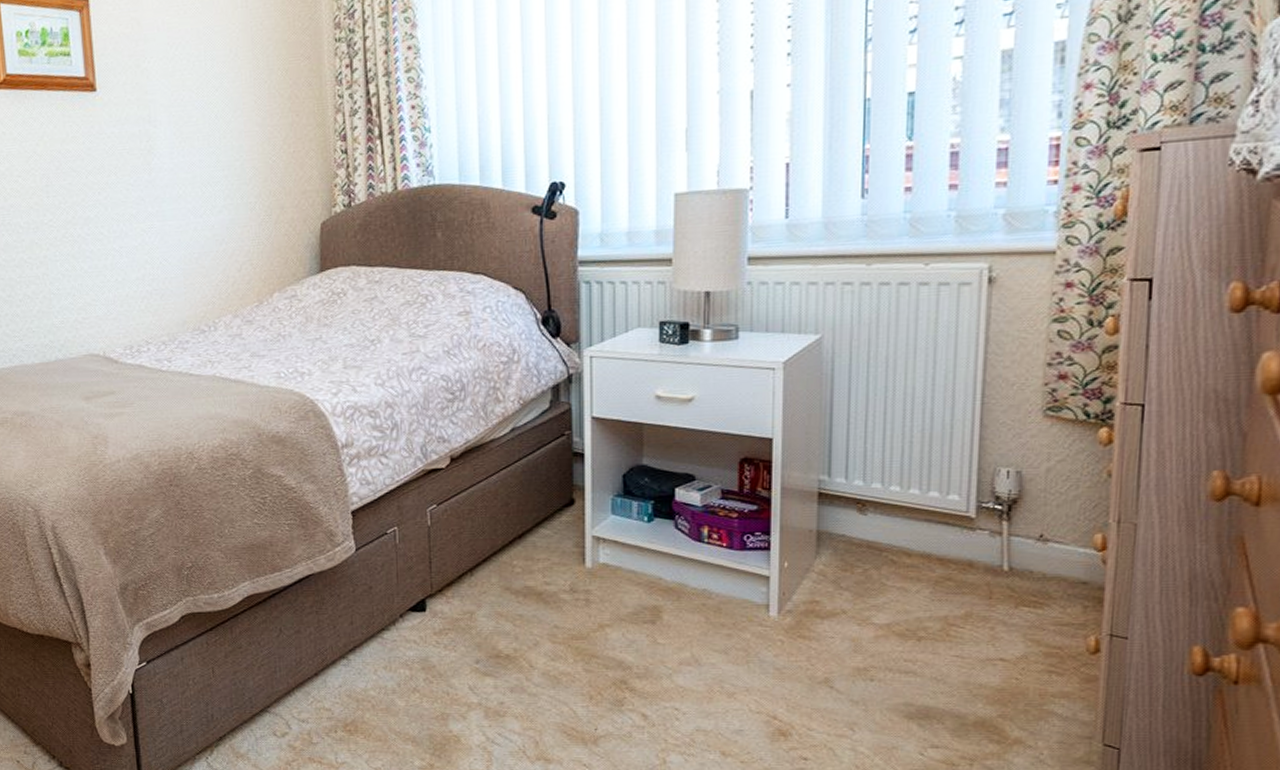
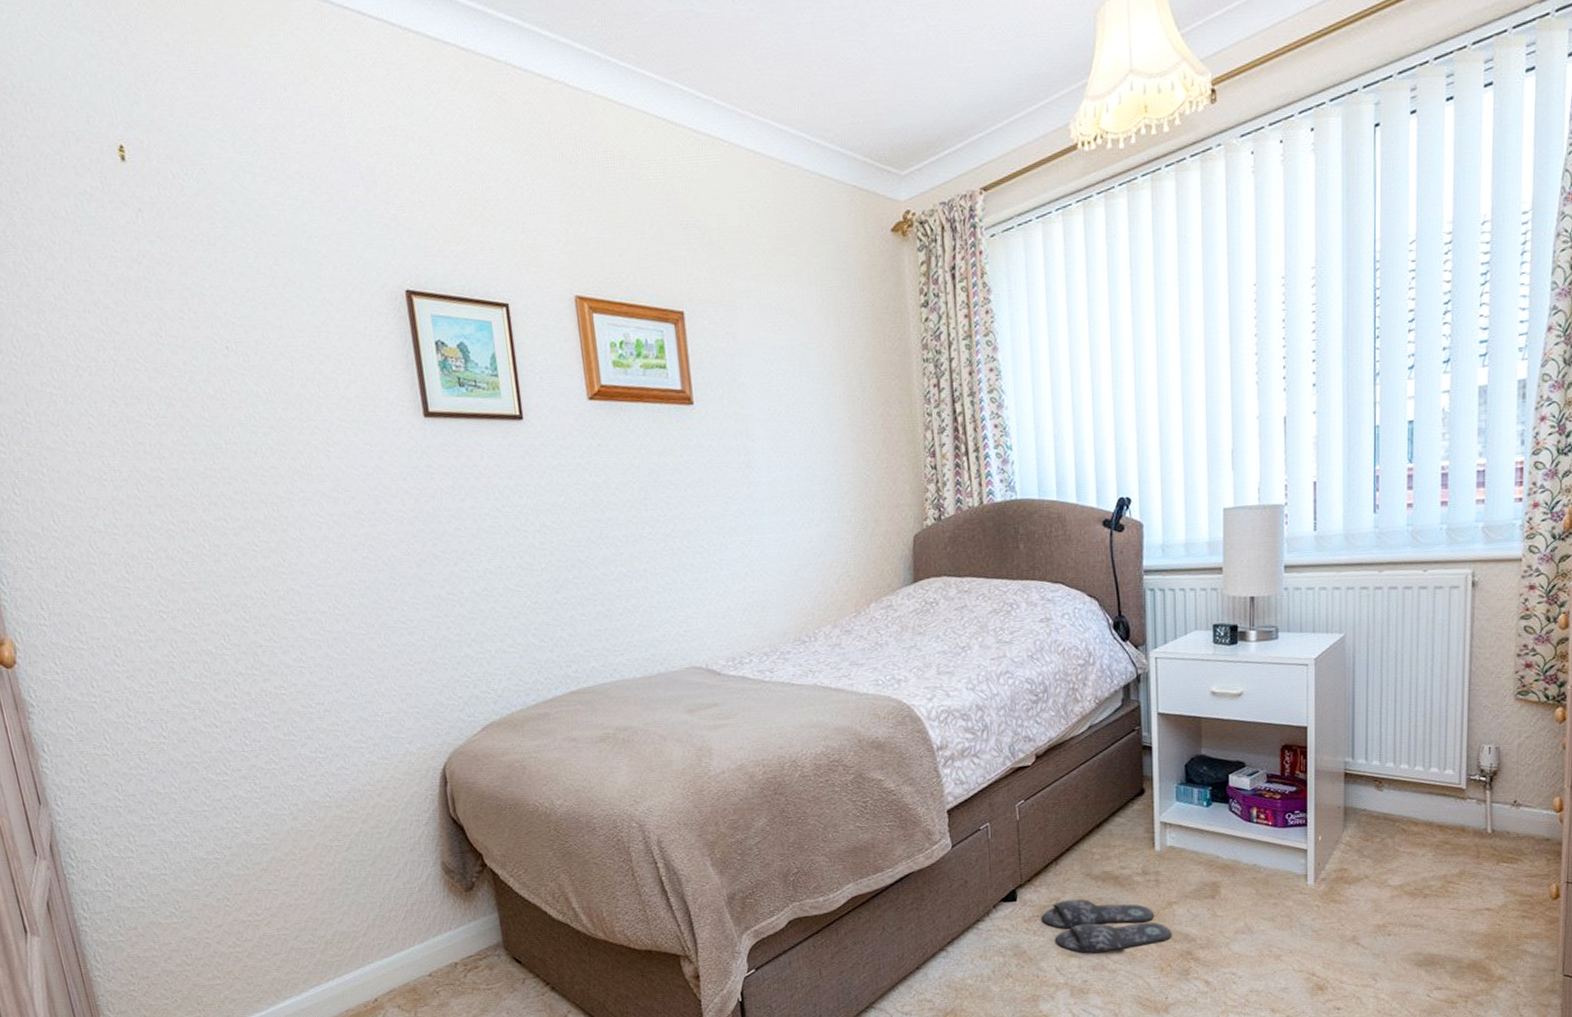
slippers: none [454,614,604,674] -> present [1042,899,1172,954]

